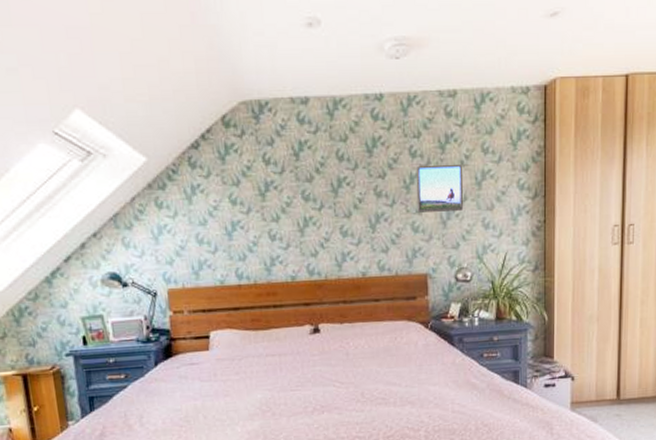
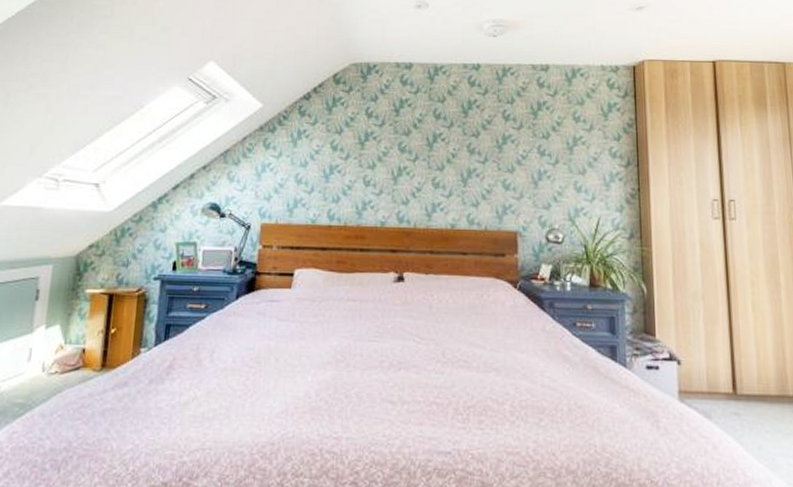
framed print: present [416,163,463,213] -> none [508,128,554,173]

